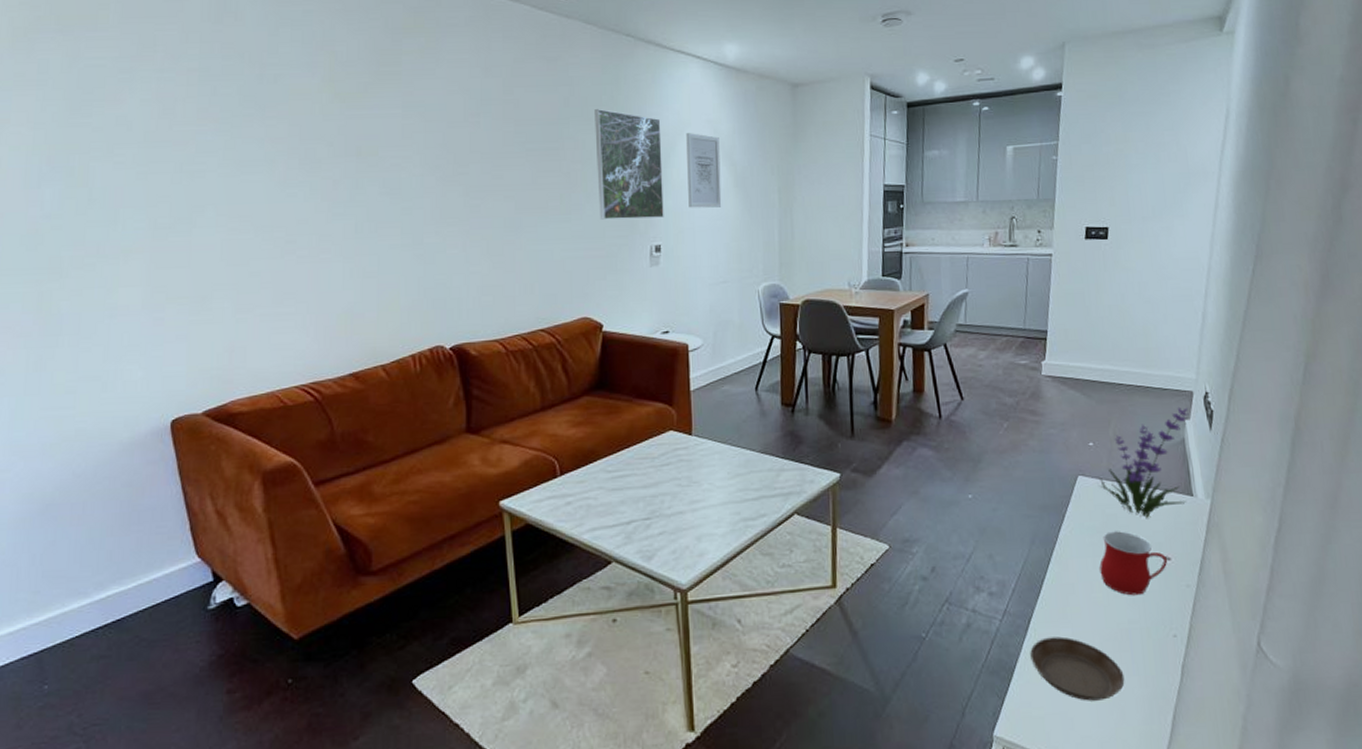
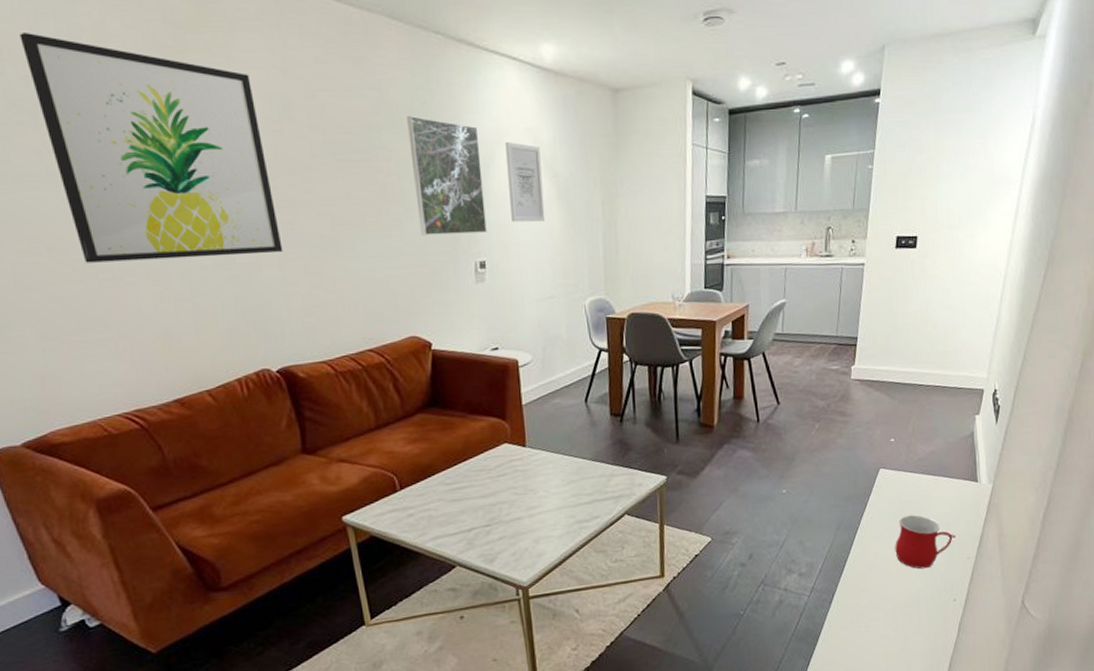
wall art: none [260,39,468,241] -> present [19,33,283,263]
saucer: present [1030,636,1125,701] -> none [833,606,911,658]
plant: present [1099,406,1189,519] -> none [898,403,979,504]

